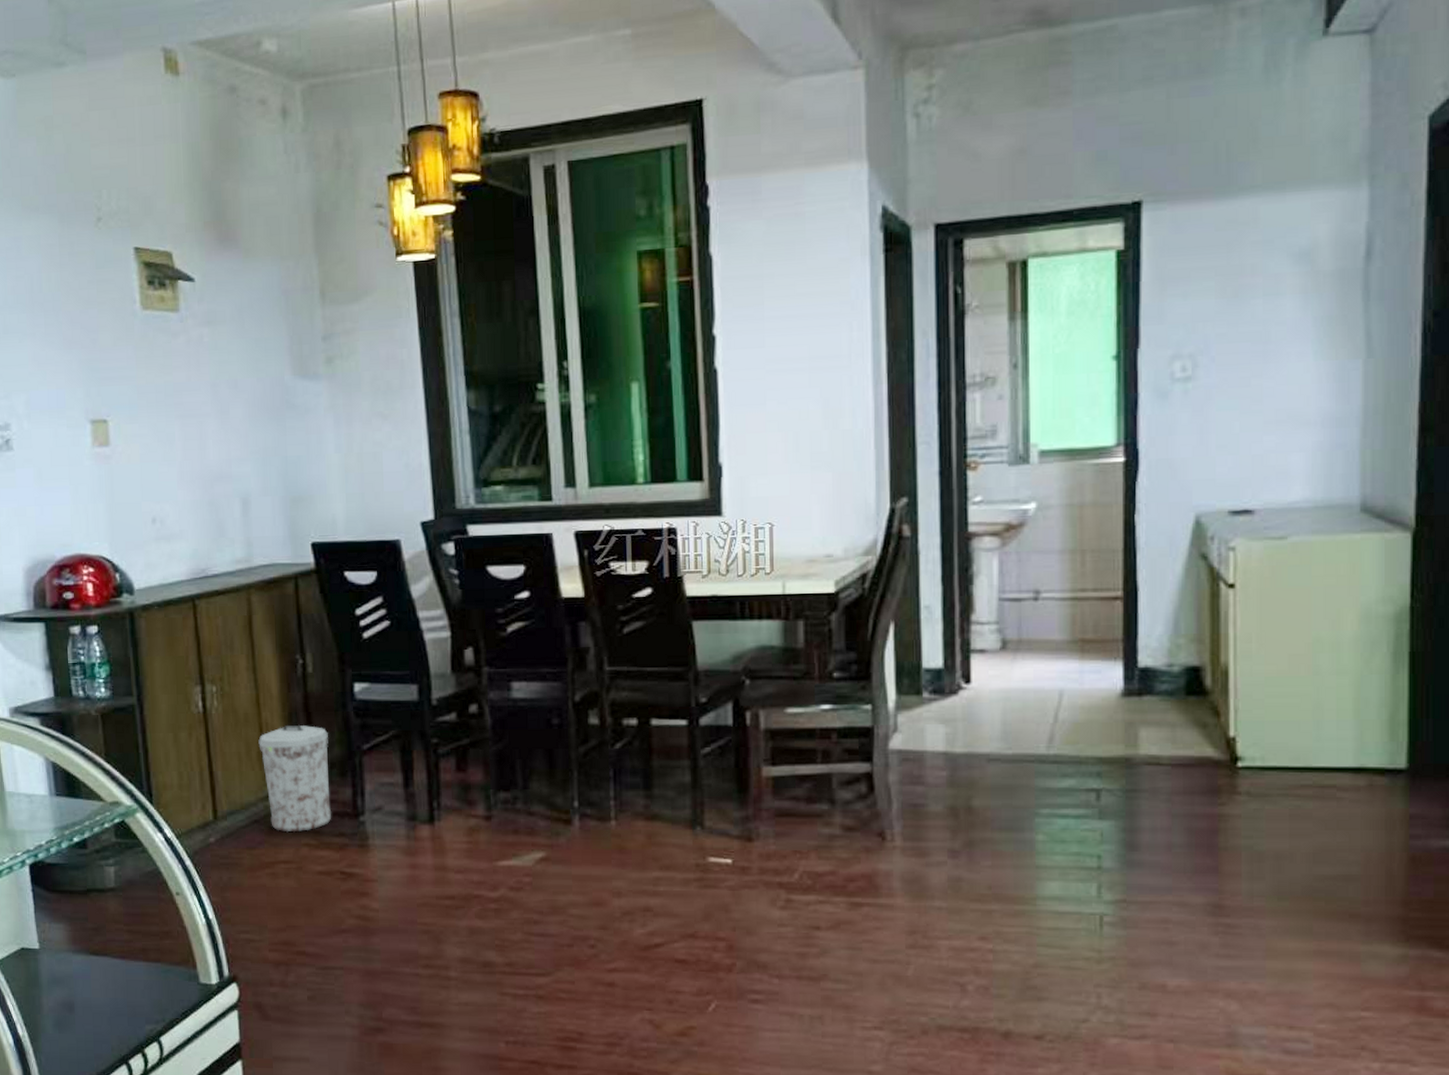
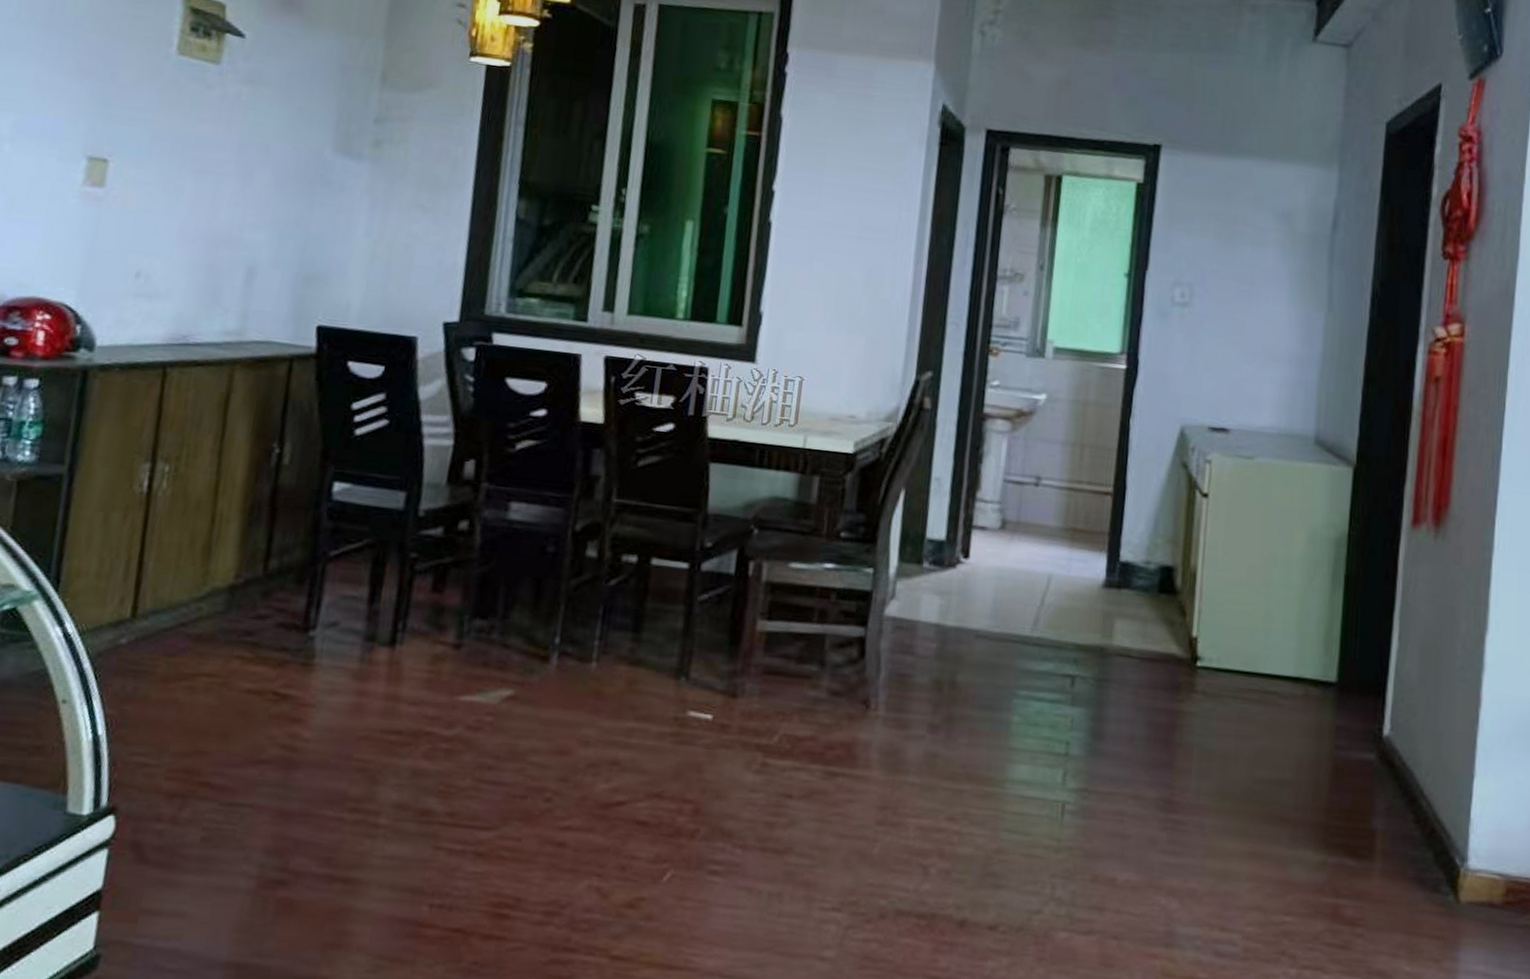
trash can: present [258,724,332,833] -> none [201,519,292,642]

